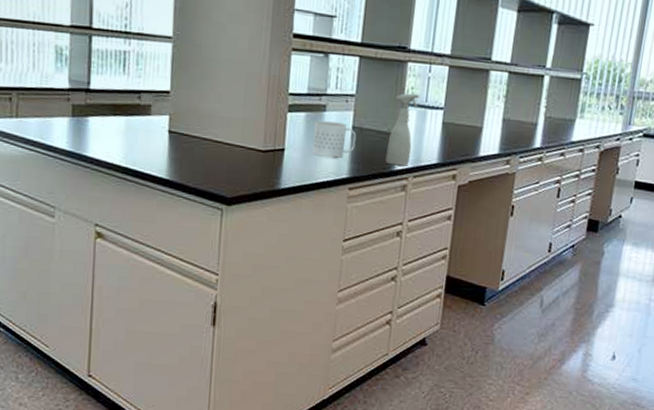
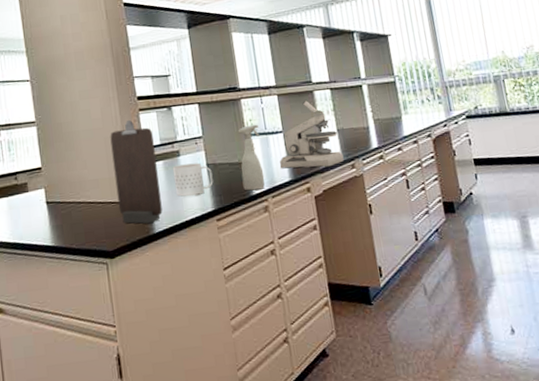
clipboard: none [246,59,302,178] -> present [110,120,163,224]
microscope: none [431,78,502,158] -> present [280,99,344,169]

